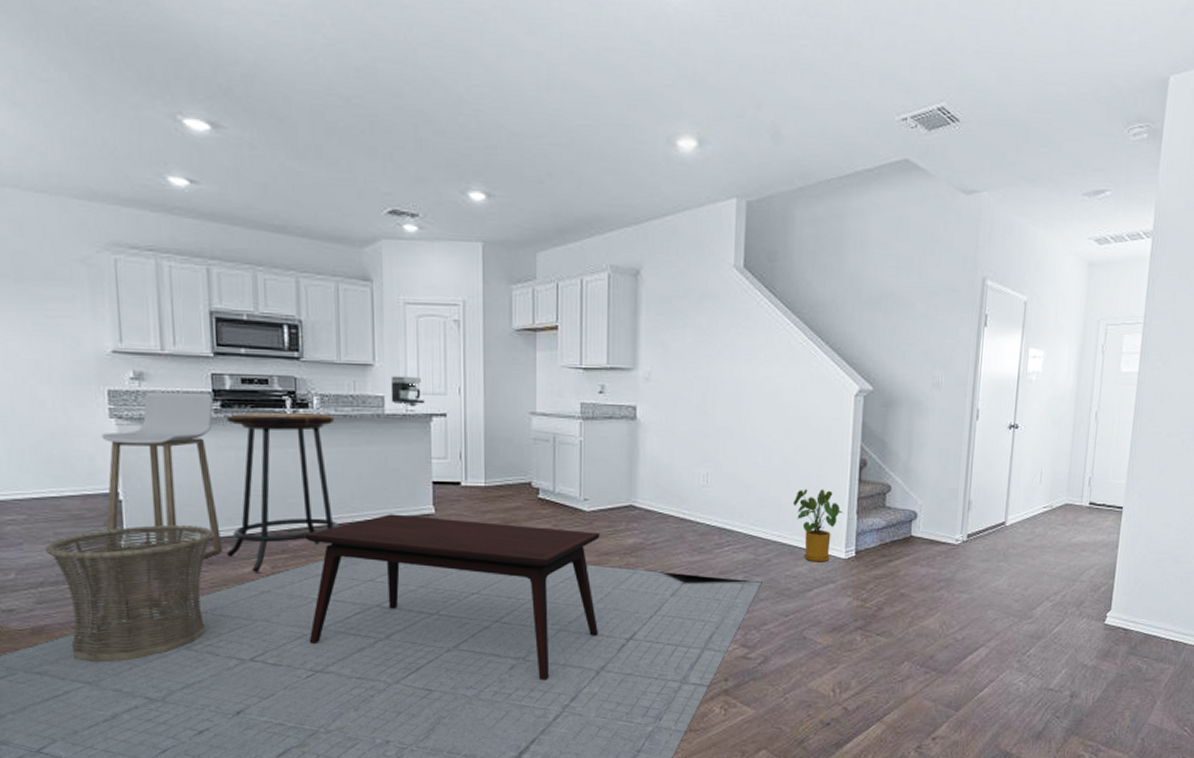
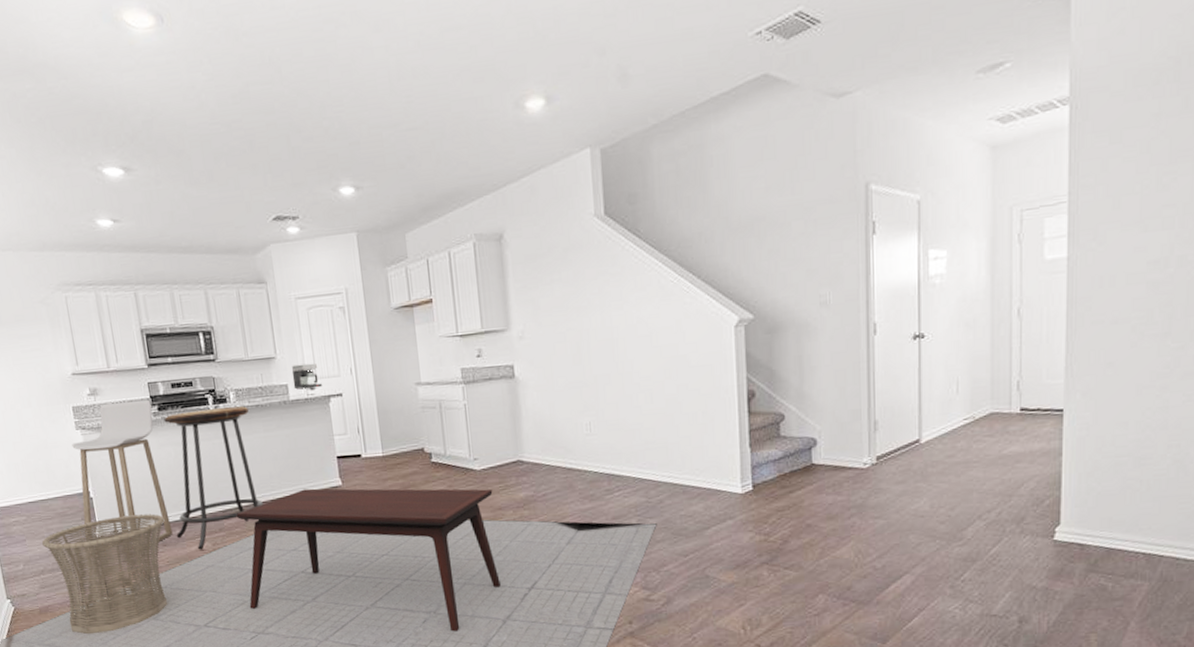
house plant: present [793,488,843,562] -> none [681,425,735,500]

